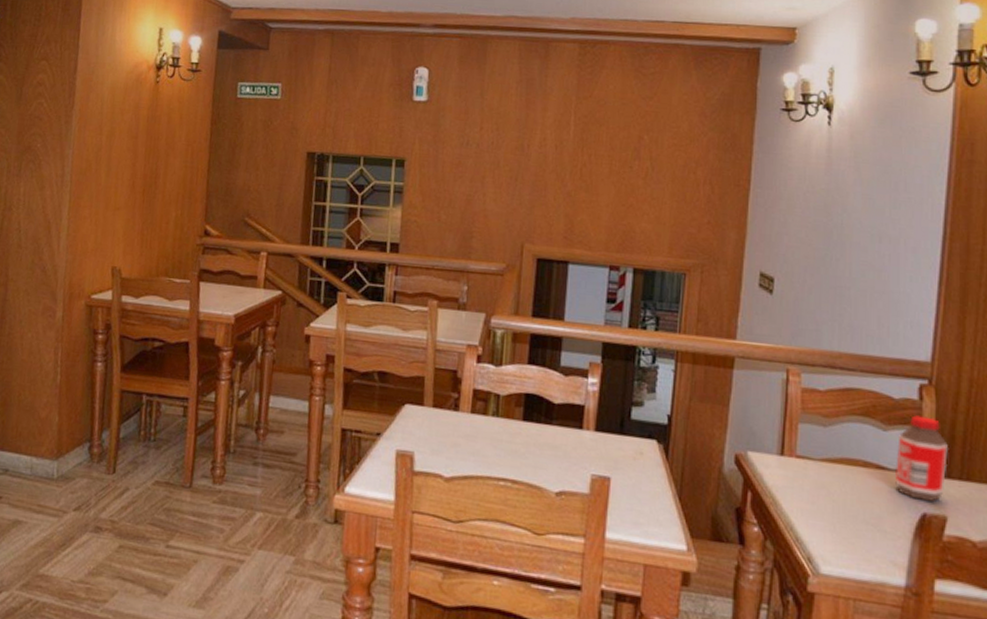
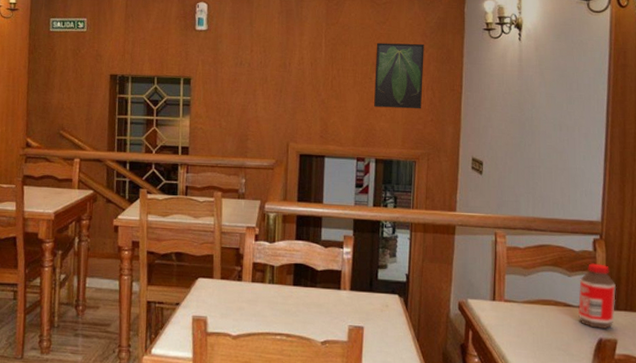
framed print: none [634,122,702,208] -> present [374,42,424,109]

